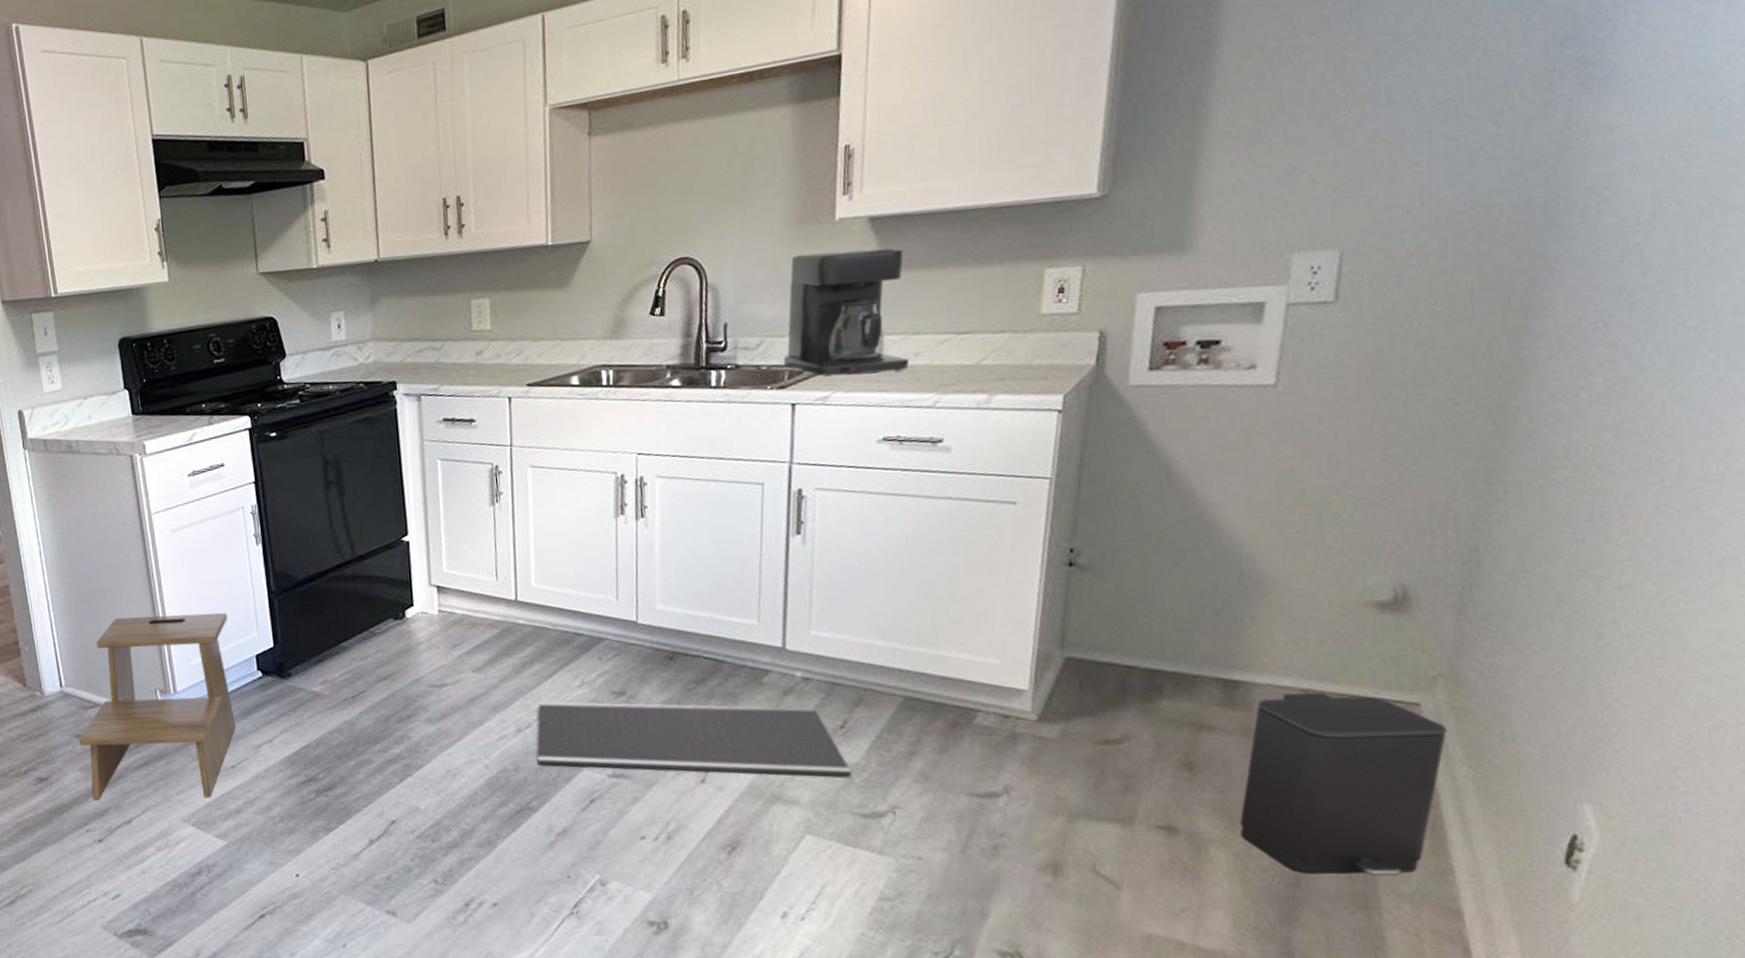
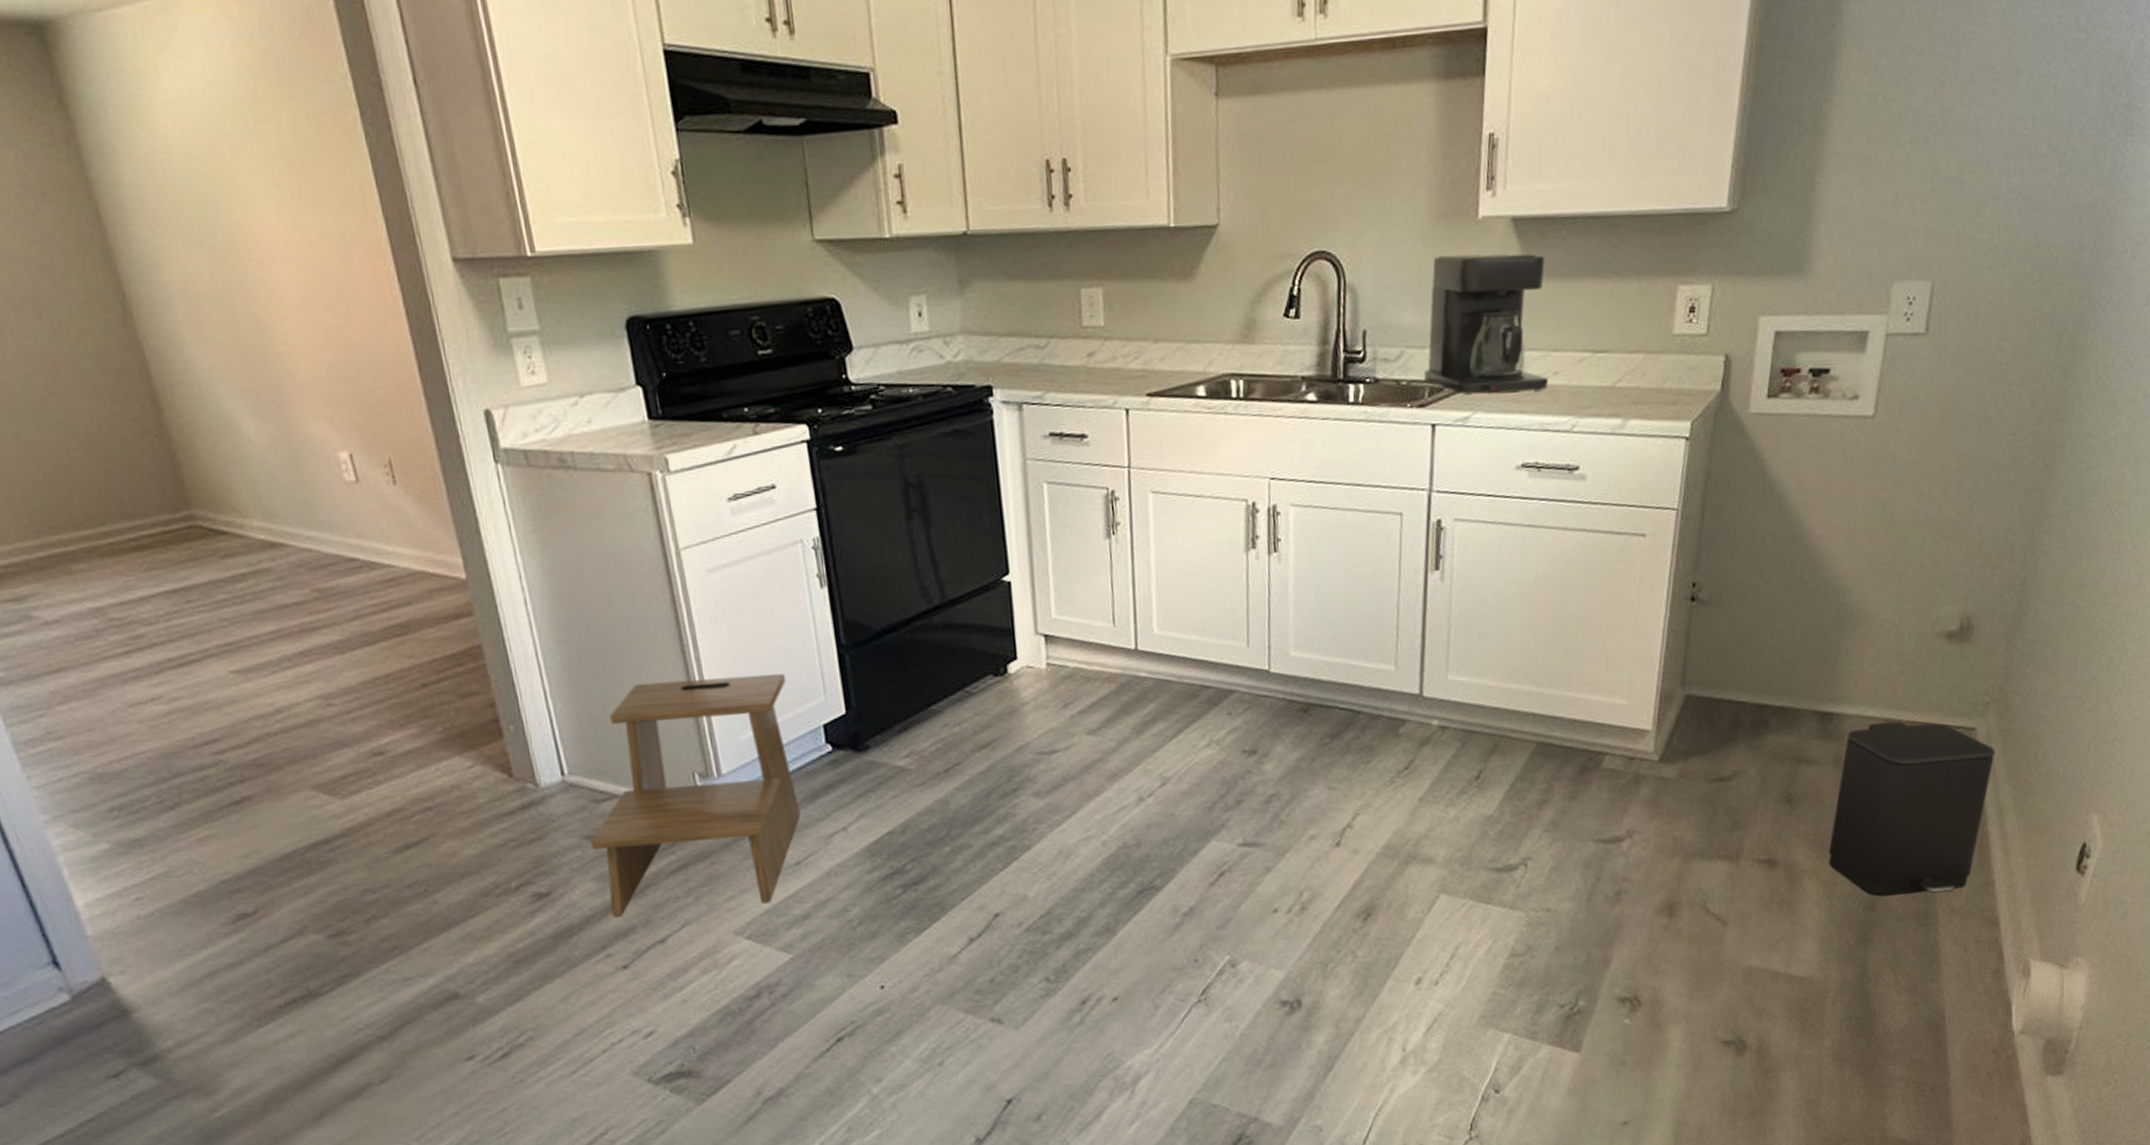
door mat: present [537,701,851,777] -> none [1160,758,1485,839]

